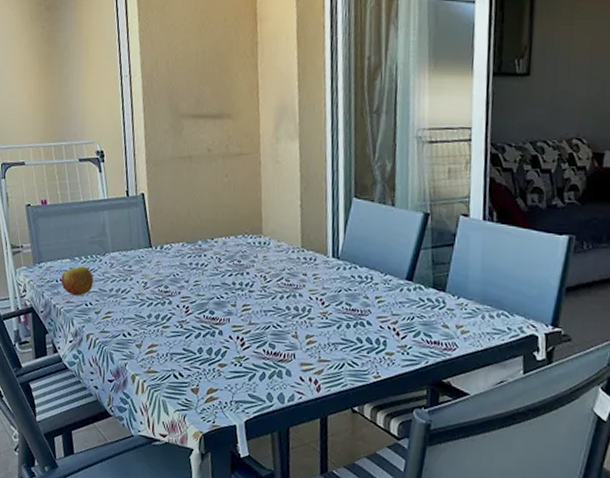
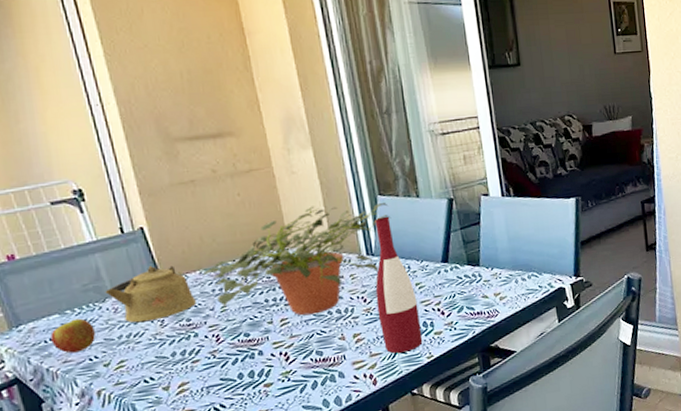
kettle: none [106,229,175,281] -> present [105,265,196,323]
potted plant: none [184,198,363,307] -> present [202,202,392,316]
wine bottle: none [333,220,374,366] -> present [375,216,423,354]

